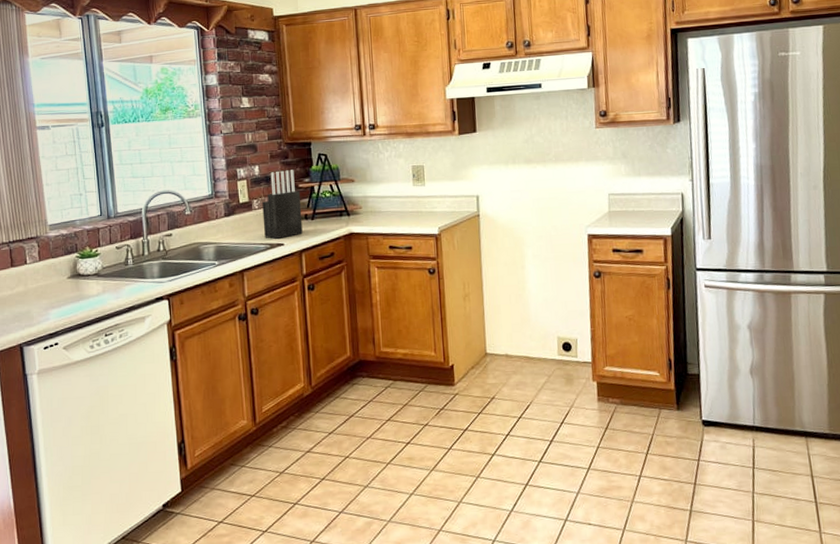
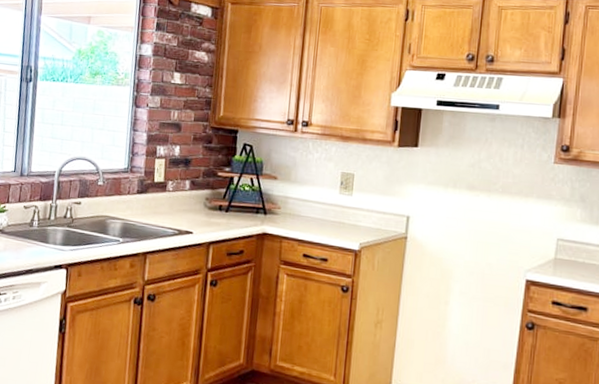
knife block: present [262,170,303,239] -> none [174,155,218,227]

